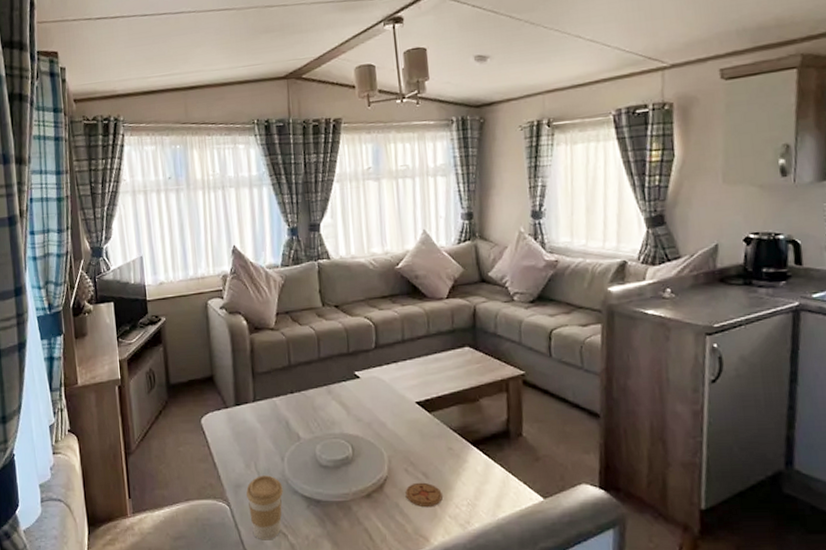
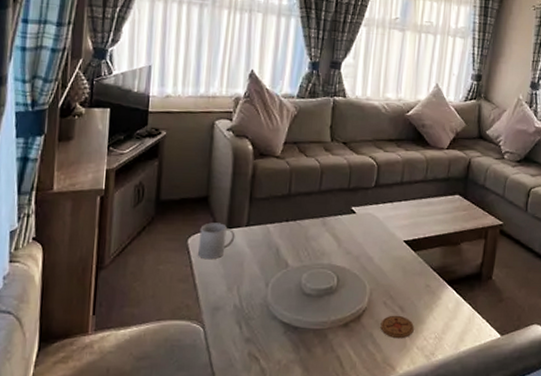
mug: none [210,401,245,438] -> present [198,222,236,260]
coffee cup: present [246,475,283,540] -> none [223,299,263,364]

